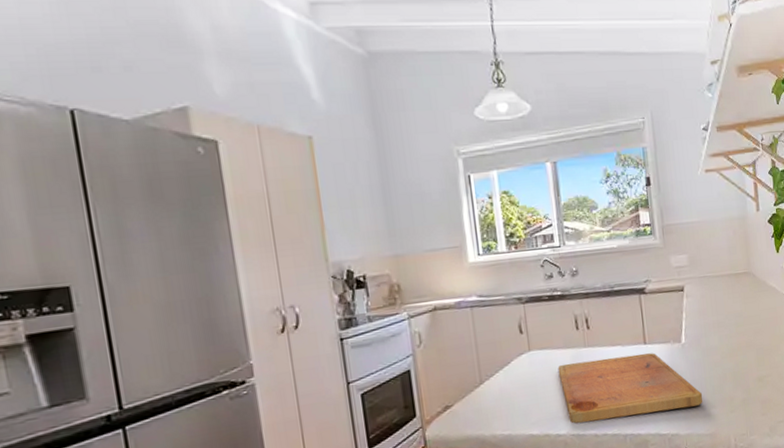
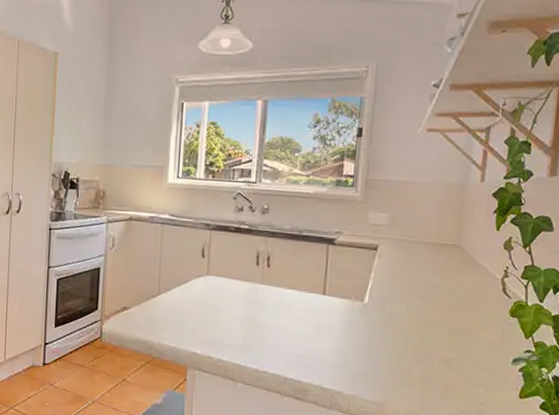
cutting board: present [558,353,702,424] -> none [231,295,376,370]

